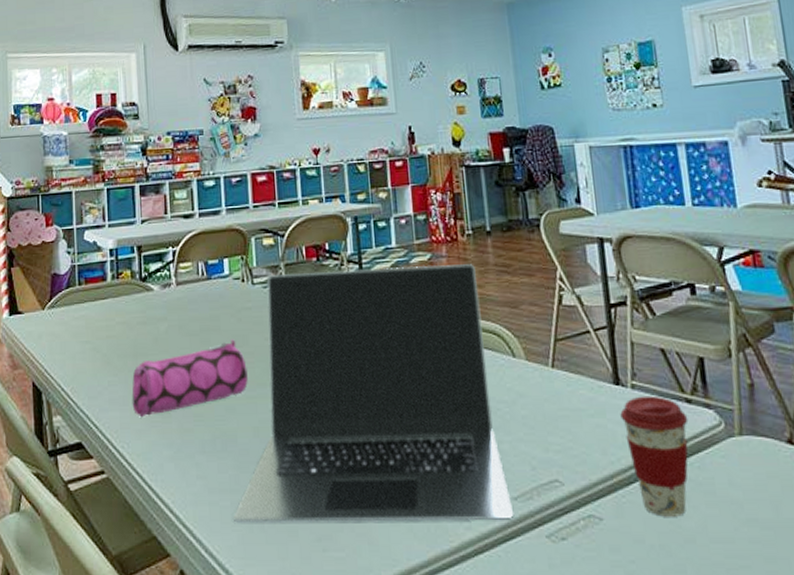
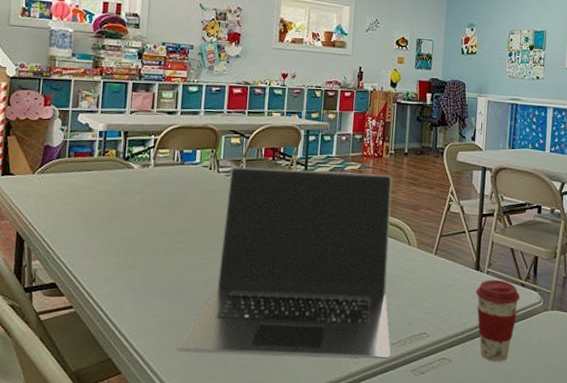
pencil case: present [131,339,248,418] -> none [103,213,205,267]

